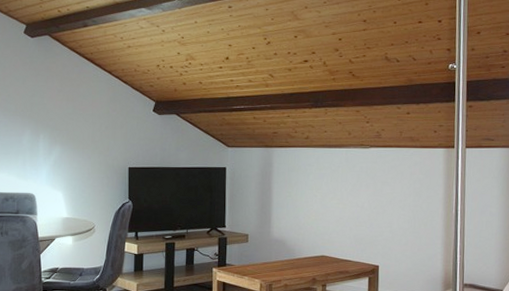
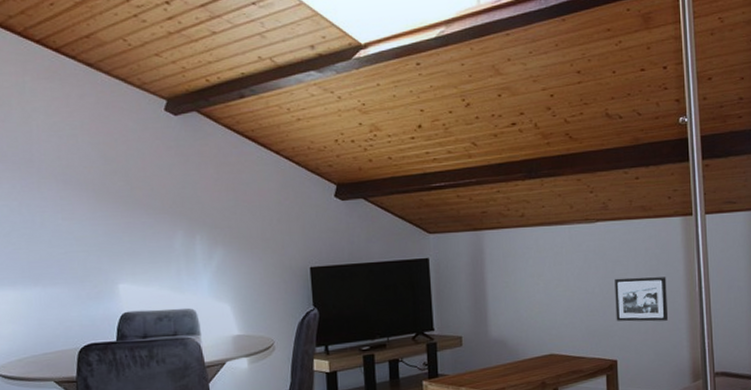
picture frame: none [380,196,427,236] -> present [615,277,667,322]

